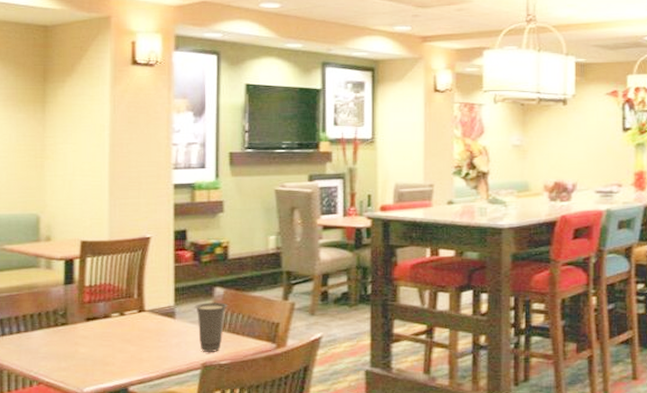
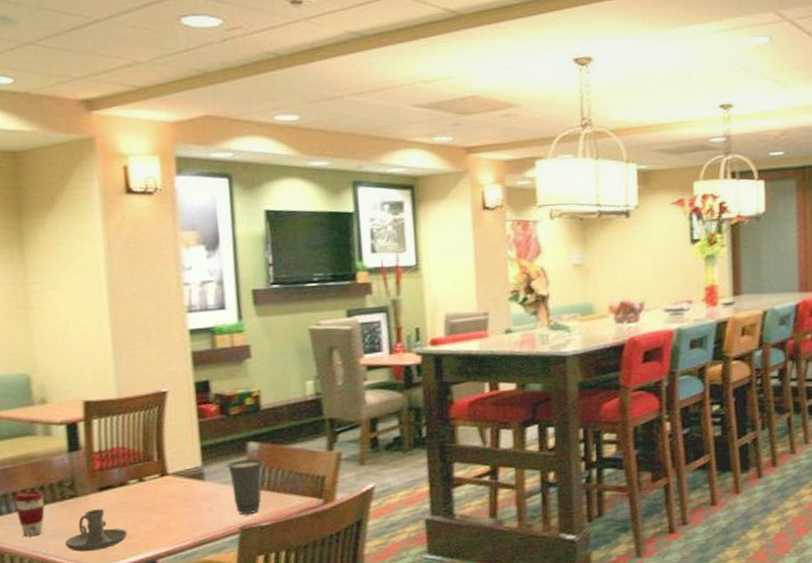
coffee cup: none [16,316,41,357] -> present [14,490,45,537]
candle holder: none [53,337,106,374] -> present [64,509,128,552]

